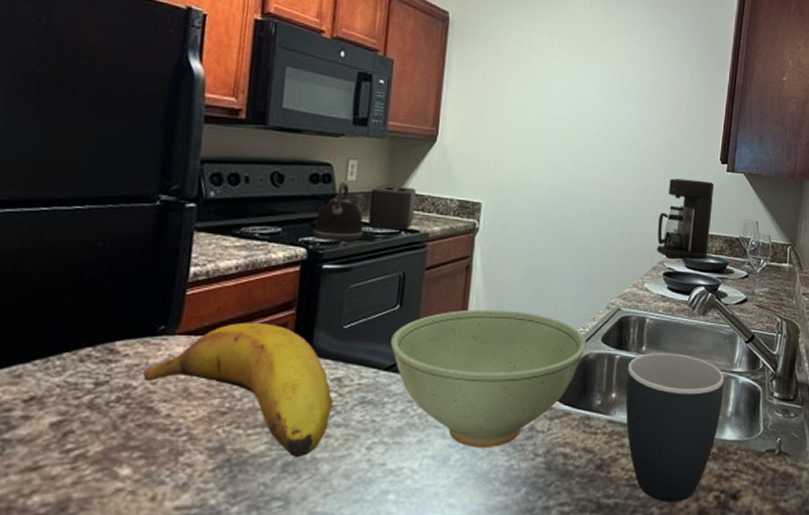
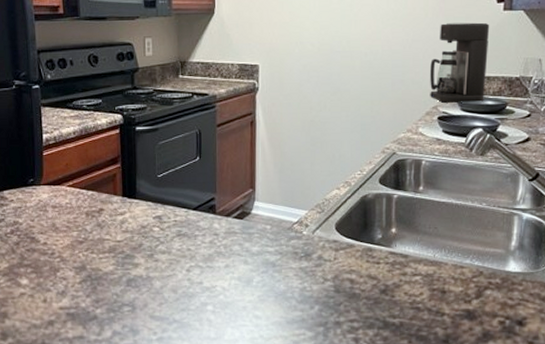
fruit: present [143,322,334,458] -> none [25,174,158,276]
kettle: present [312,182,363,241] -> none [125,57,164,107]
toaster: present [369,185,416,231] -> none [166,56,202,95]
bowl: present [391,309,586,448] -> none [195,158,364,272]
mug: present [625,353,724,503] -> none [405,192,506,325]

